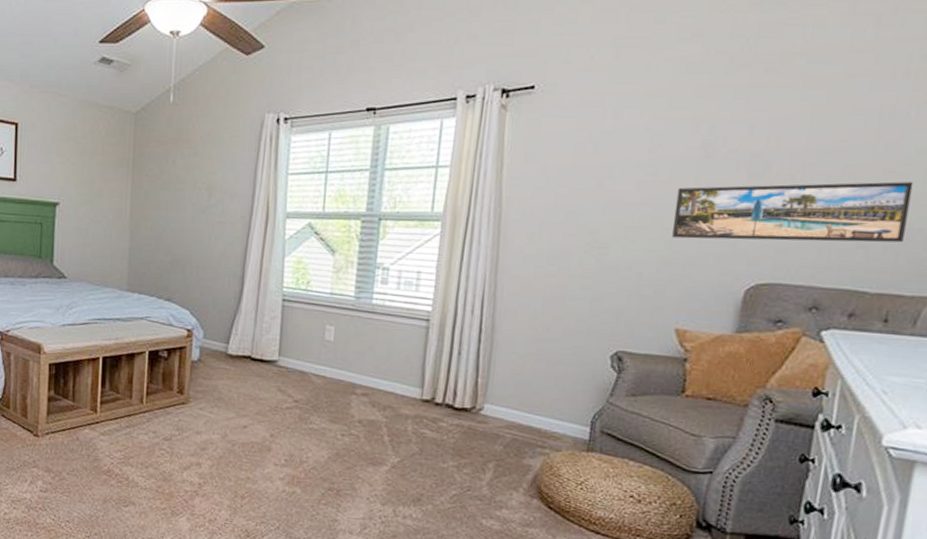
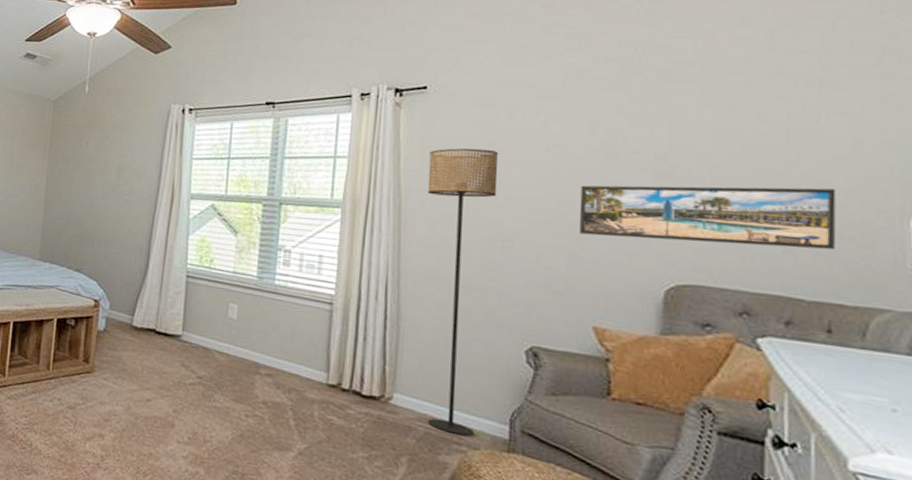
floor lamp: none [515,152,601,439] -> present [427,148,498,436]

